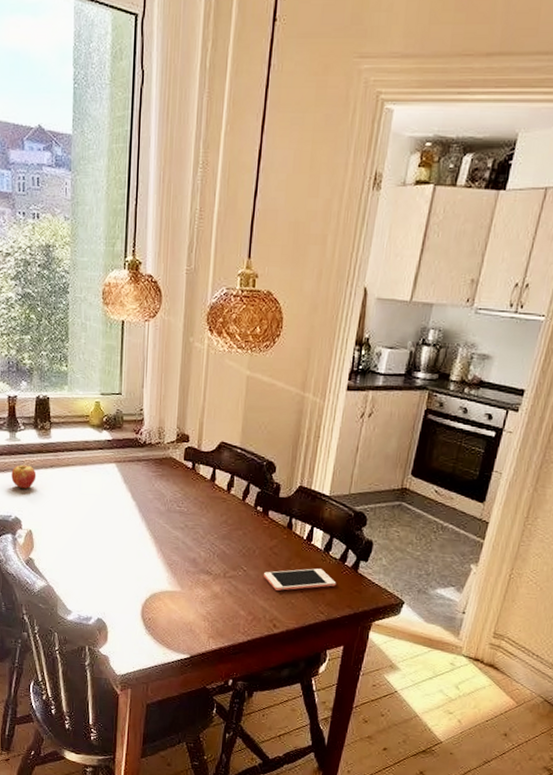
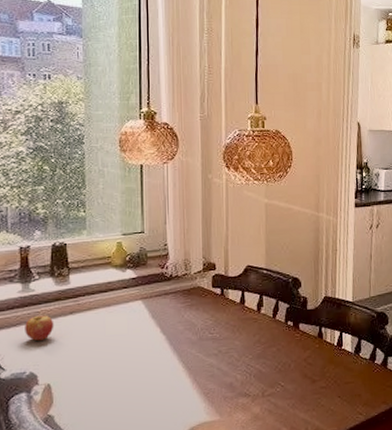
cell phone: present [264,568,337,591] -> none [301,371,370,400]

